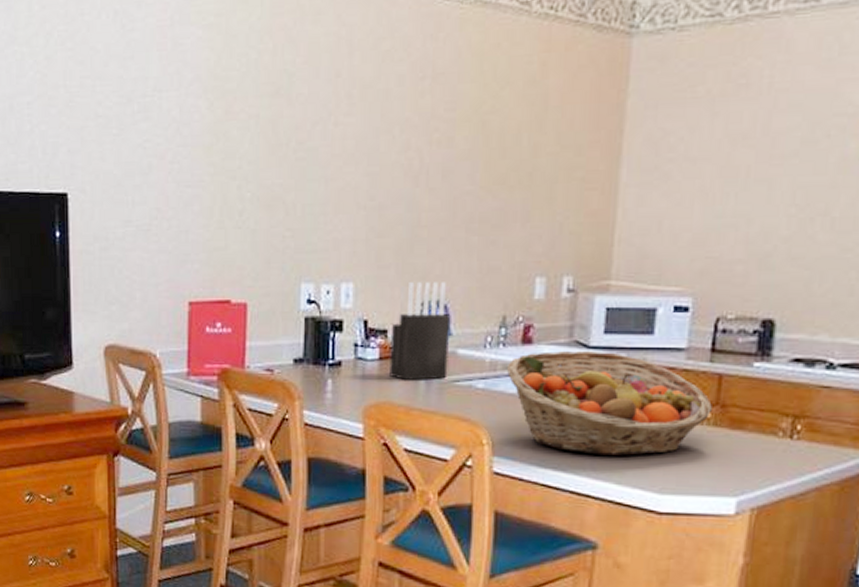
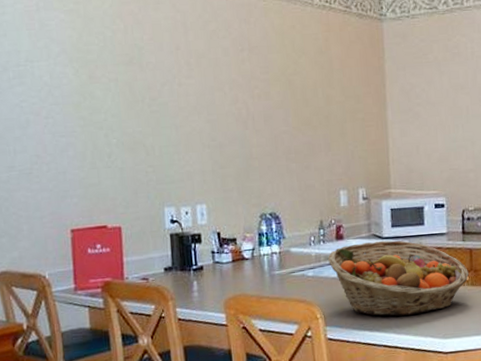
knife block: present [389,282,451,380] -> none [239,199,285,276]

